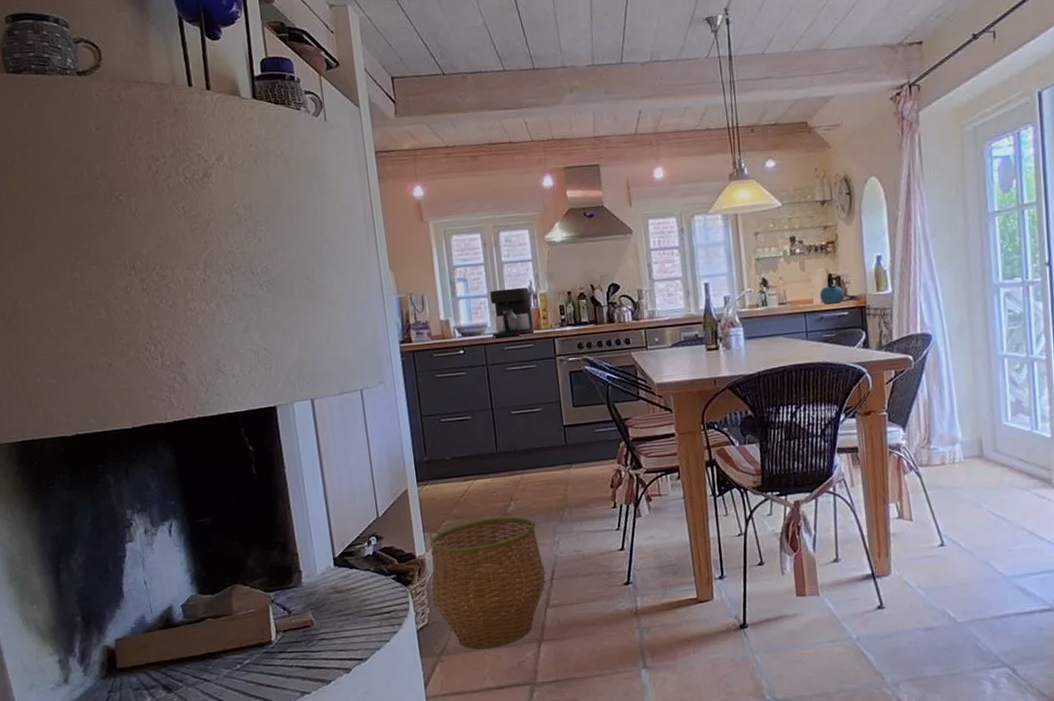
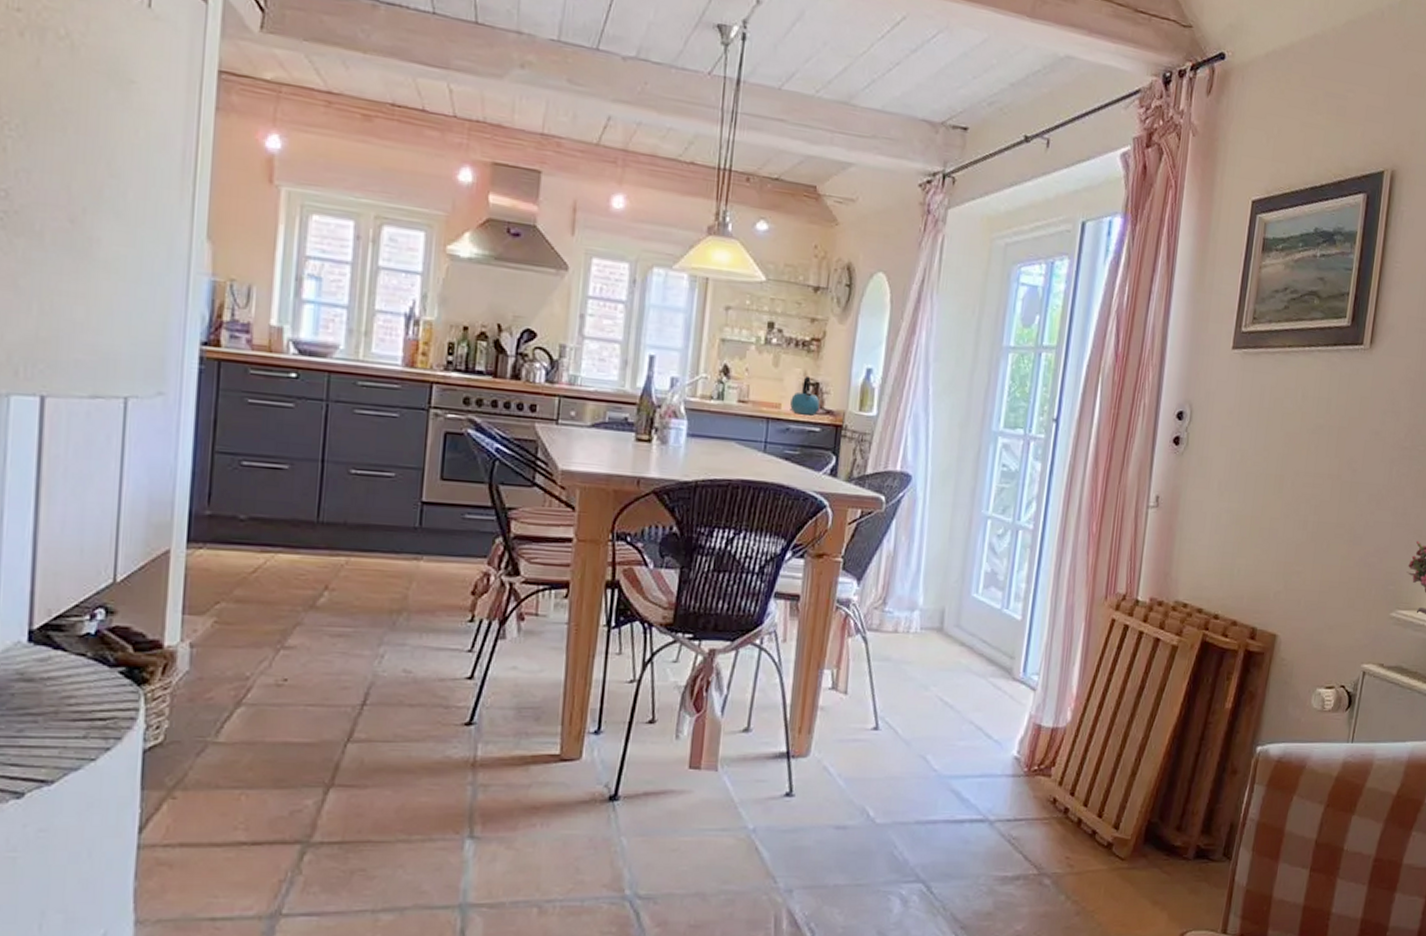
basket: present [429,516,546,650] -> none [177,608,356,788]
coffee maker: present [490,287,535,340] -> none [344,301,409,373]

